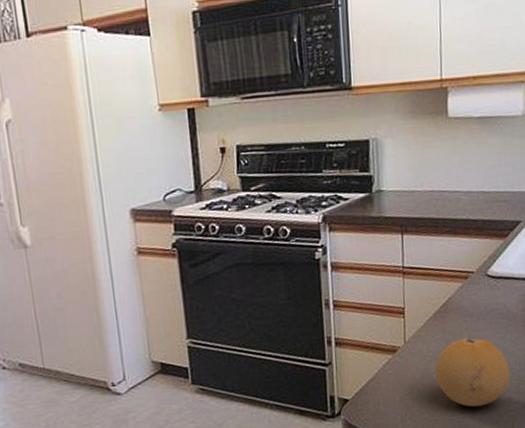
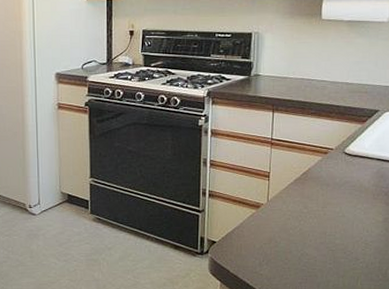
fruit: present [435,337,511,407] -> none [291,203,358,262]

